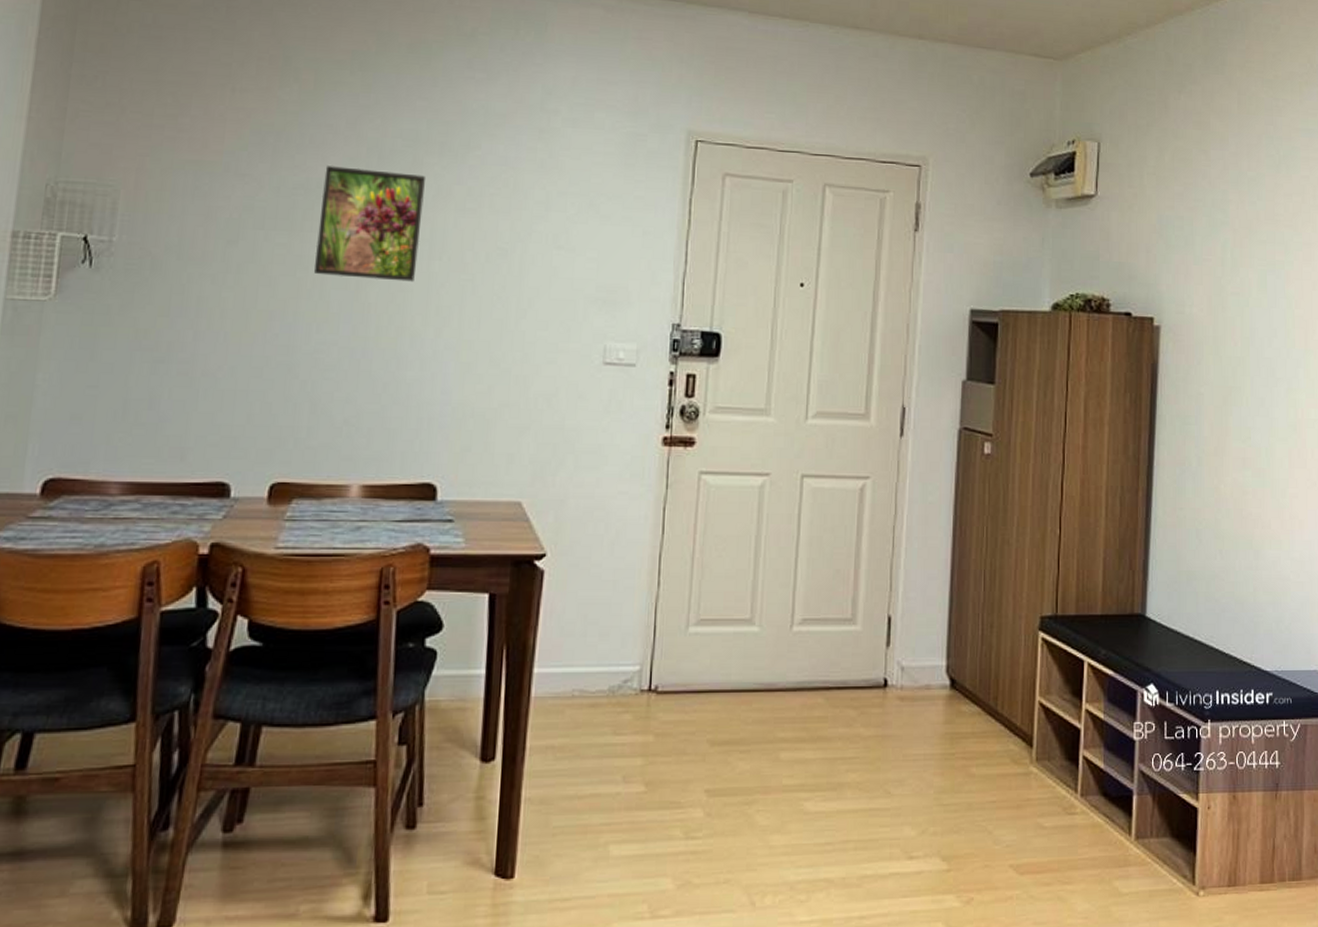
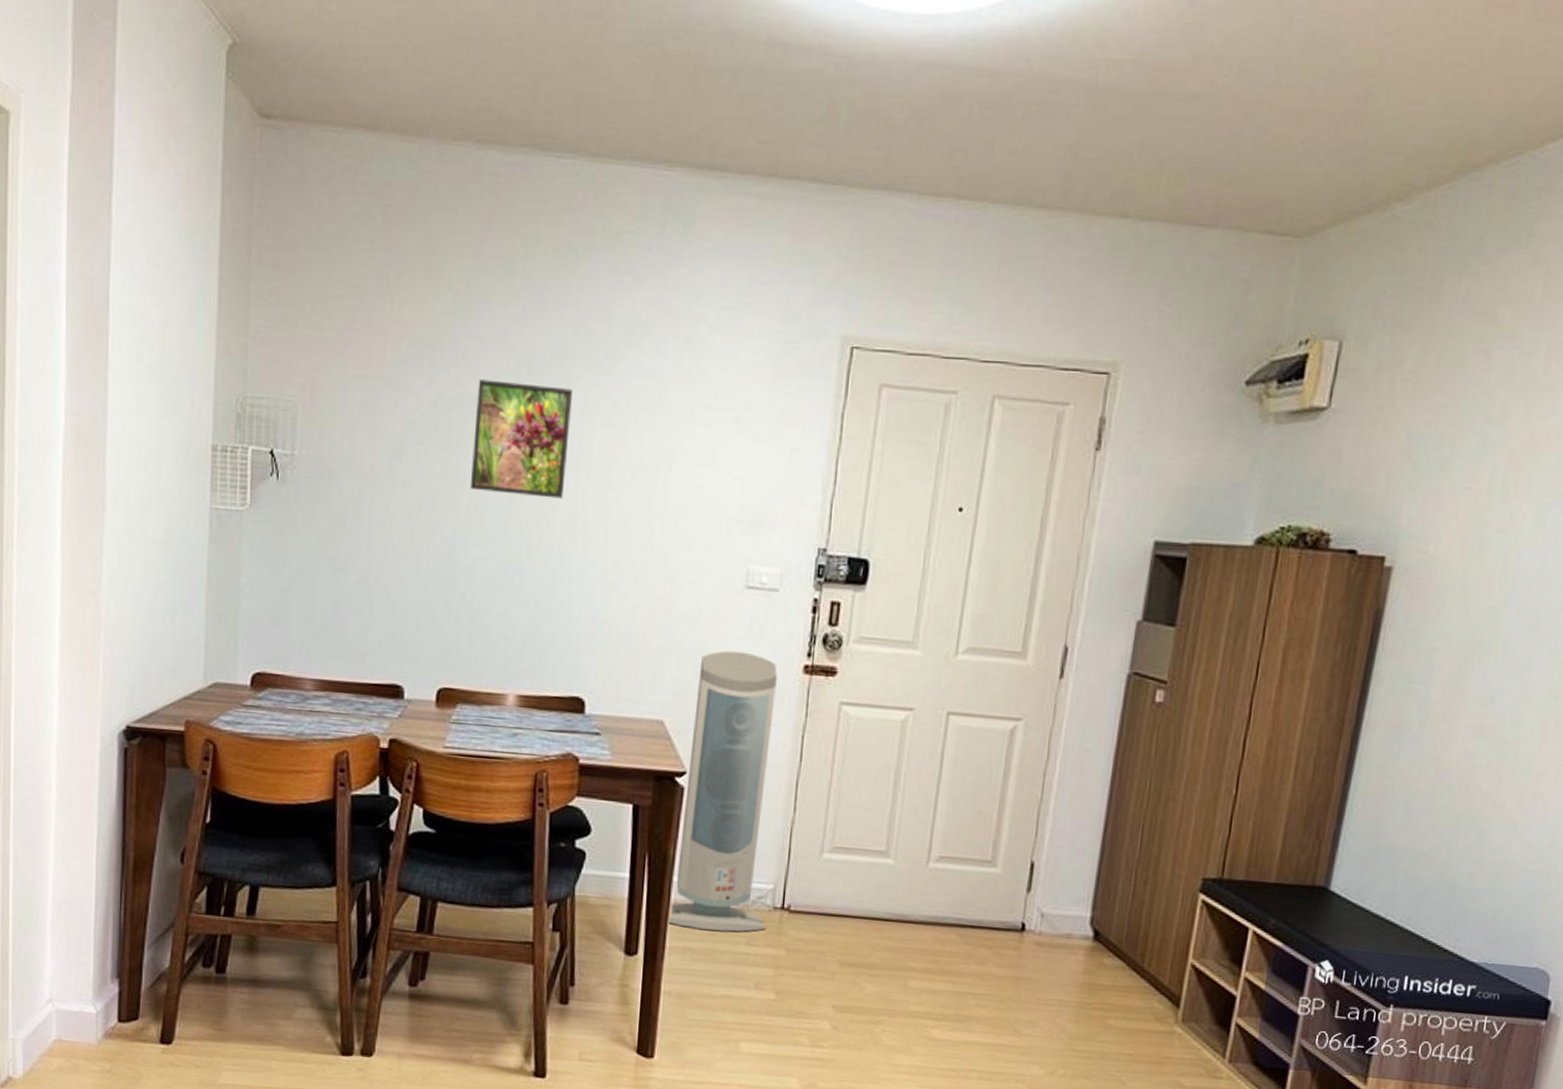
air purifier: none [528,427,637,723] -> present [668,650,777,932]

